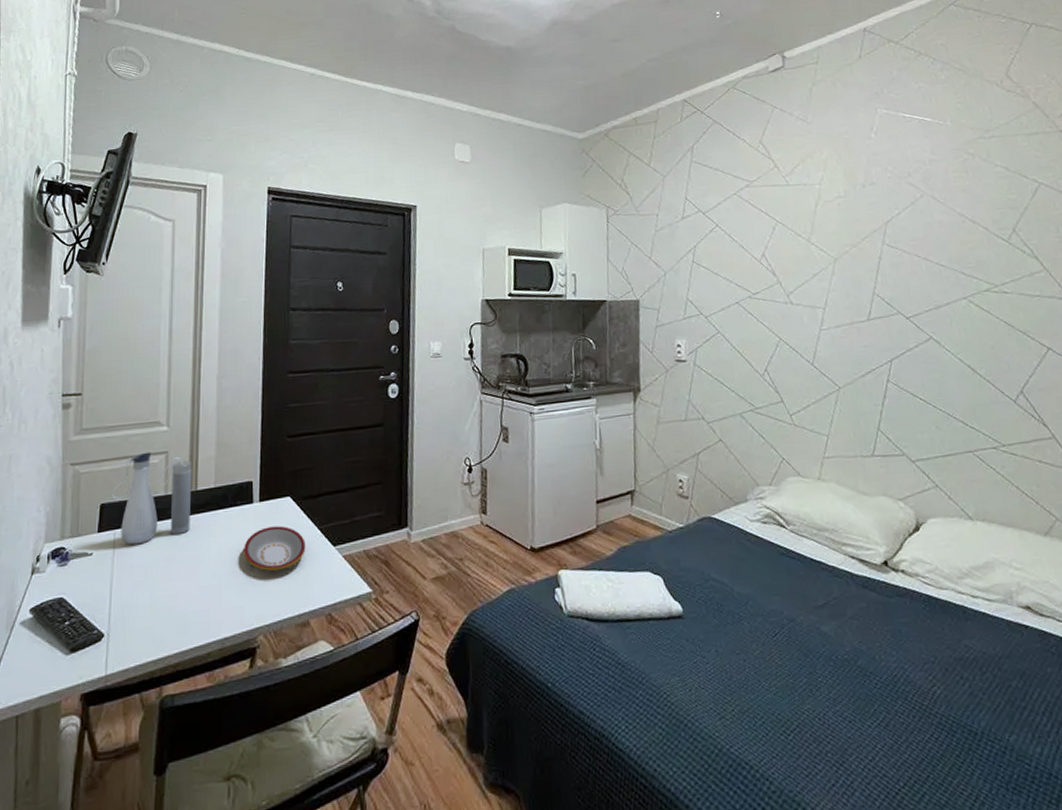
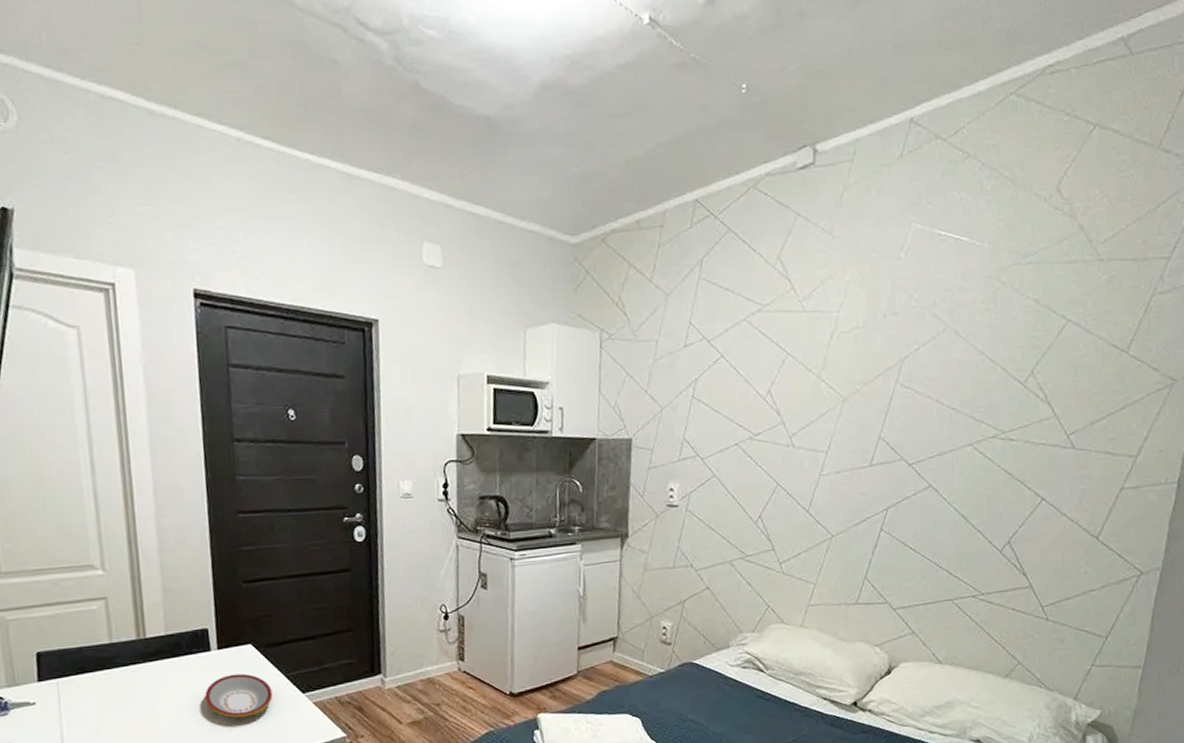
water bottle: present [111,452,192,545] -> none [46,597,143,694]

